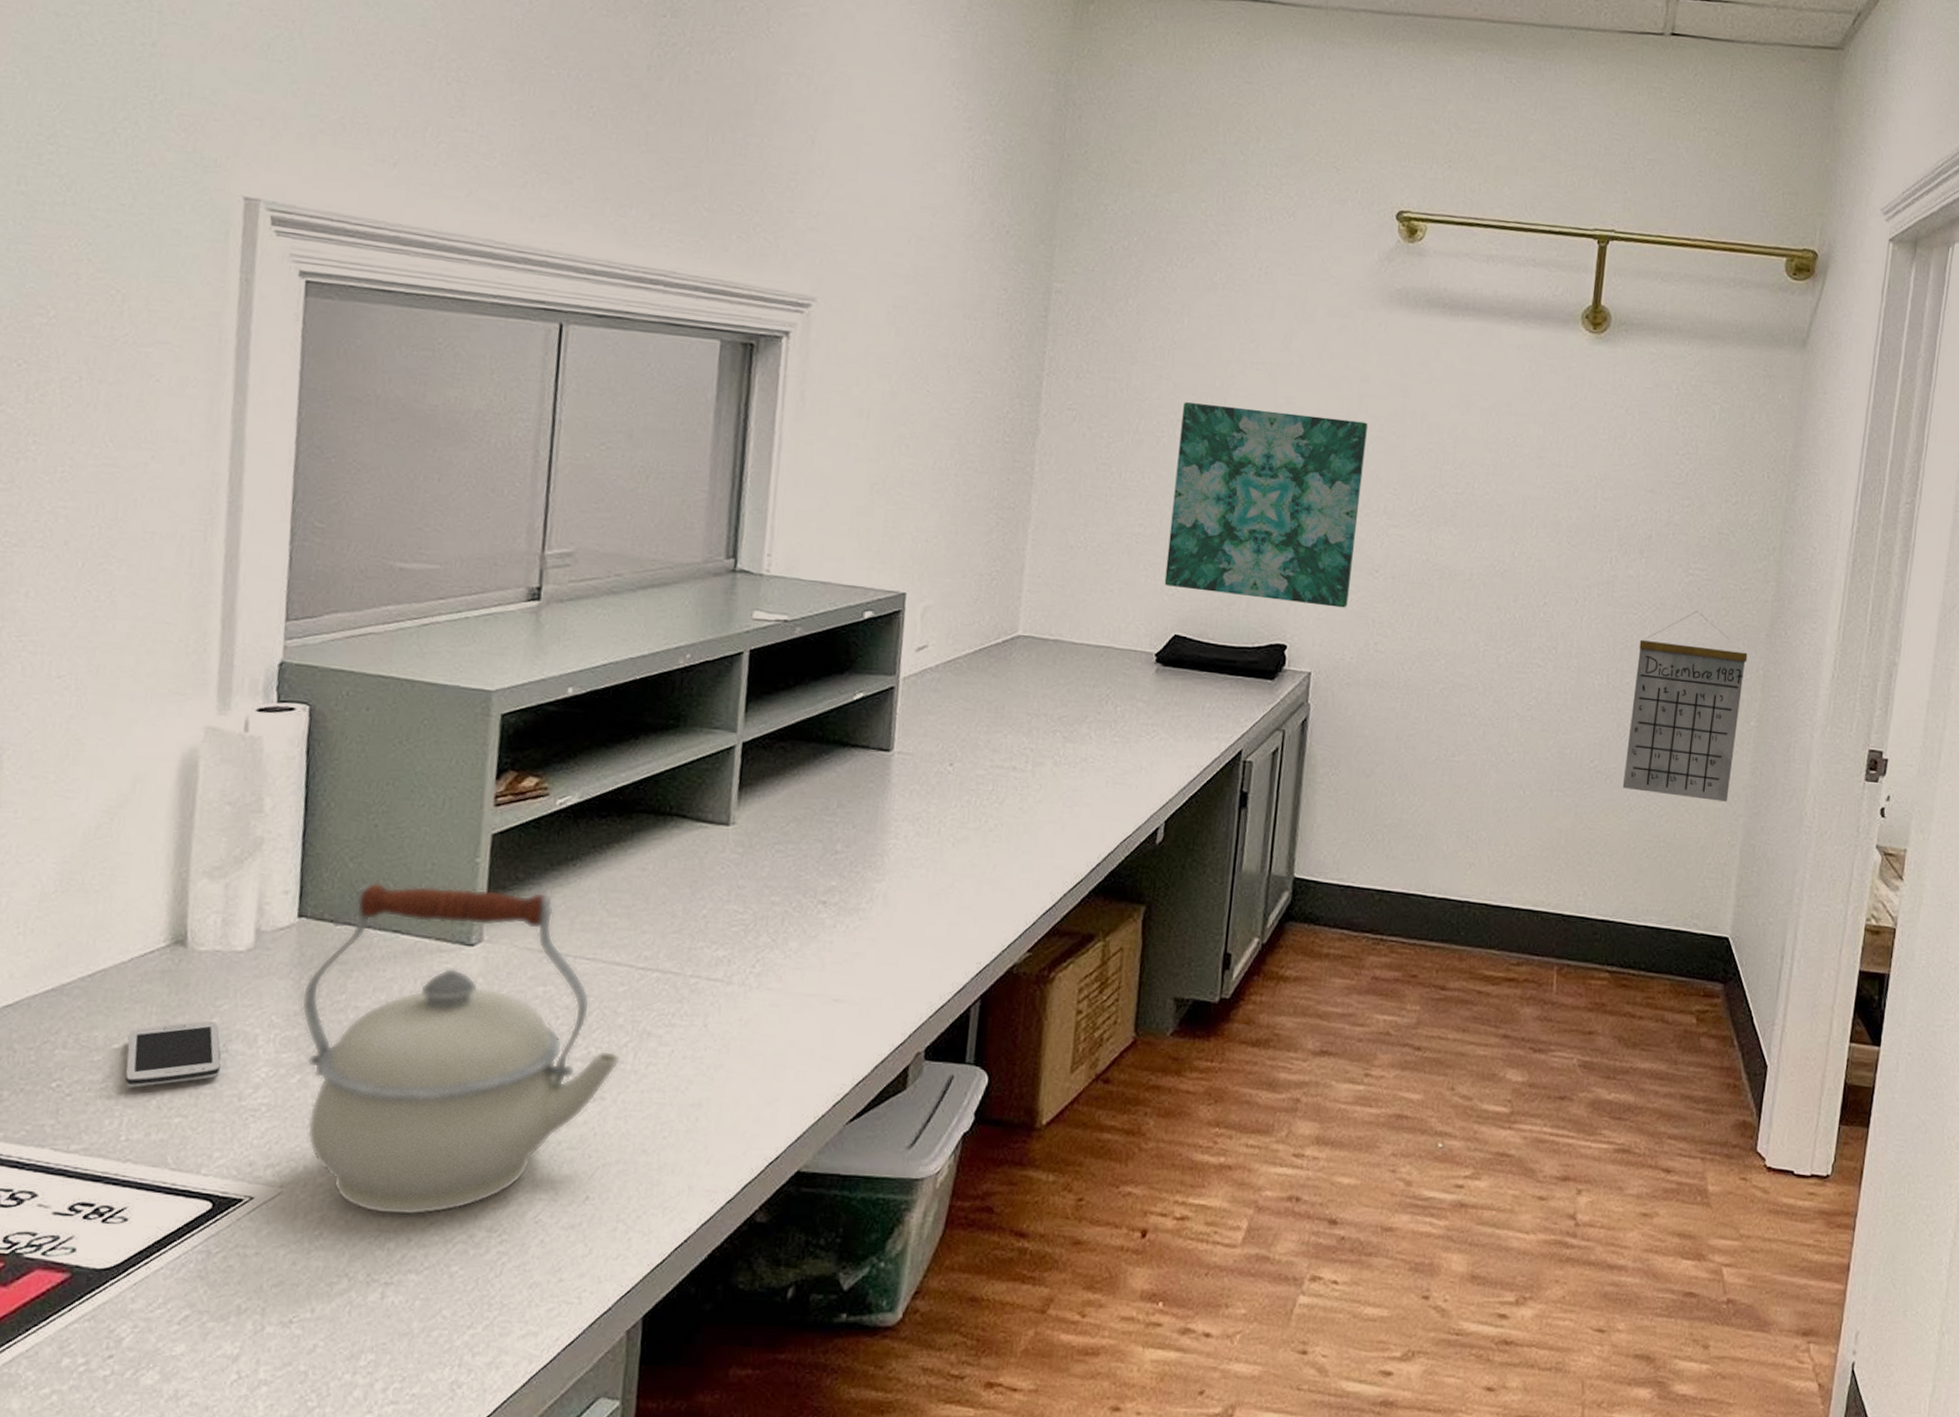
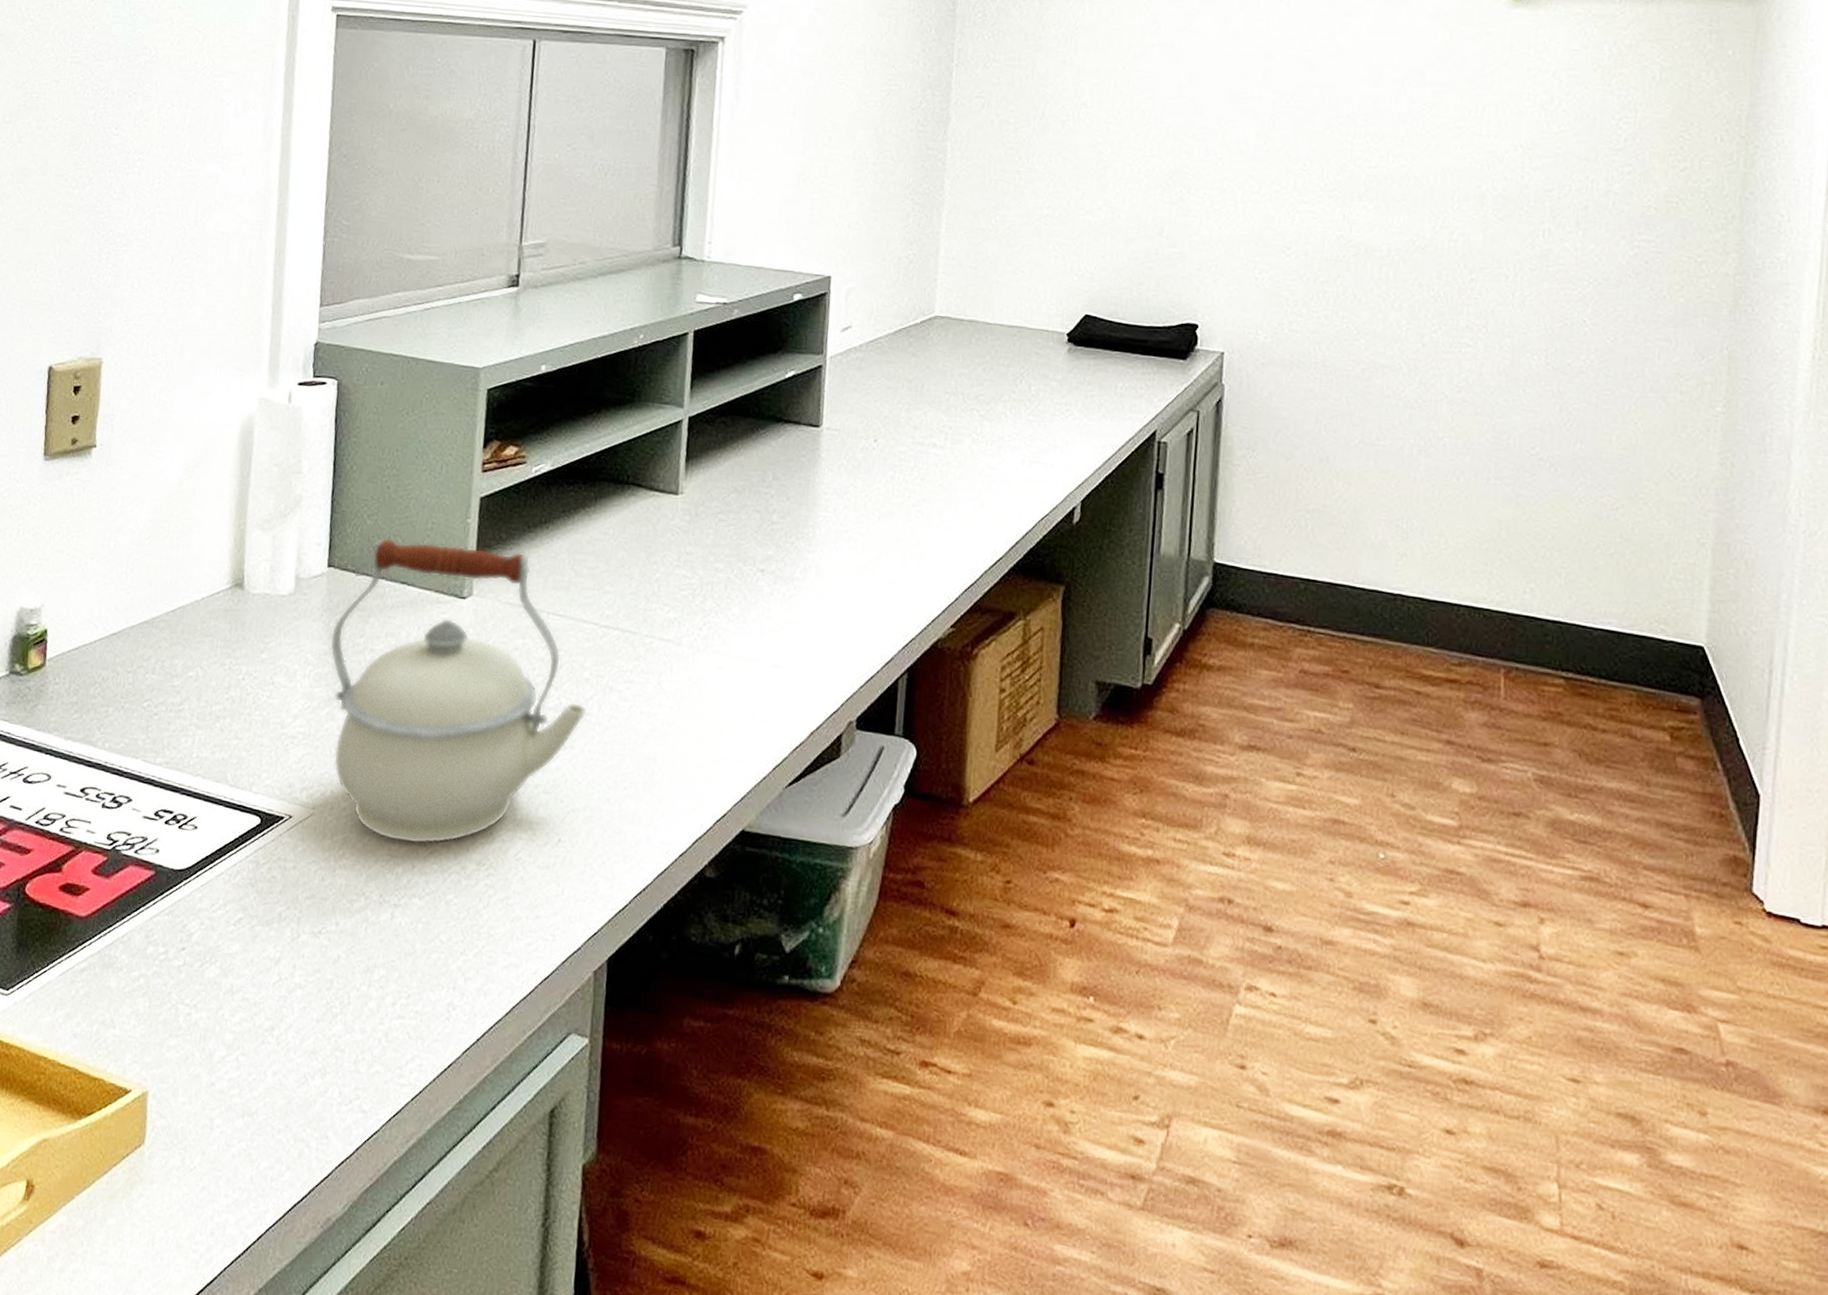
smartphone: present [125,1021,221,1088] -> none [197,655,268,711]
wall art: present [1164,402,1368,608] -> none [1073,86,1273,287]
calendar: present [1622,610,1748,802] -> none [1568,285,1708,495]

